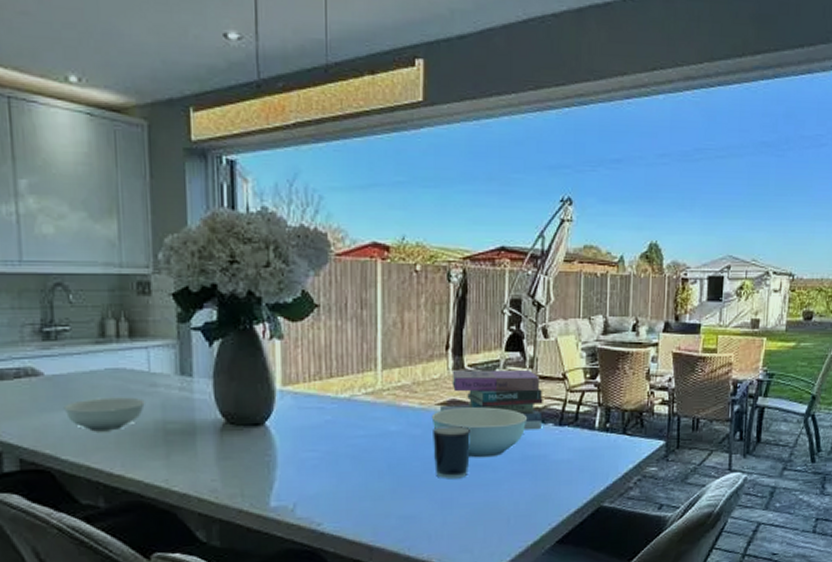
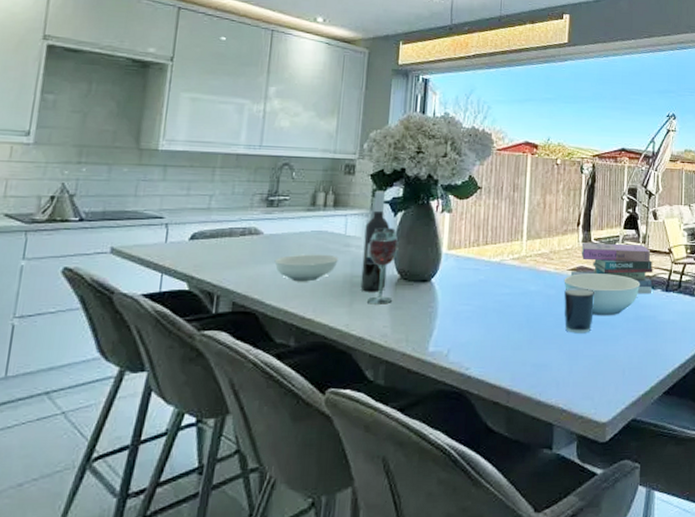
wine bottle: none [173,314,209,441] -> present [360,190,390,292]
wineglass: none [181,361,219,455] -> present [368,228,399,304]

